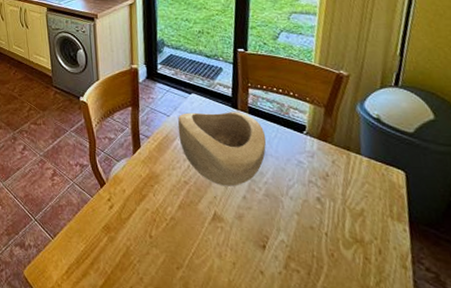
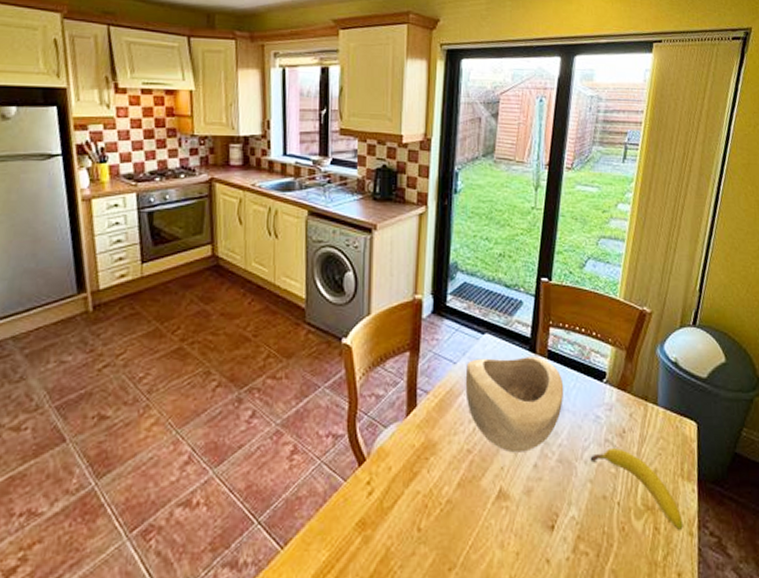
fruit: none [295,189,396,264] -> present [590,448,683,531]

